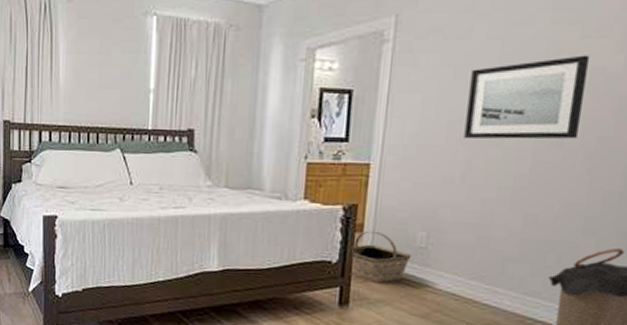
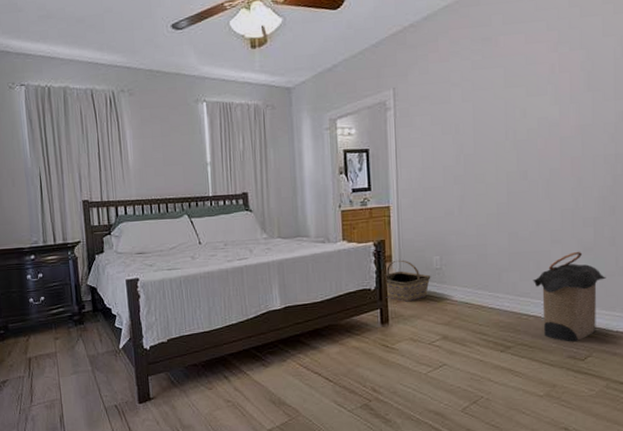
wall art: present [464,55,591,140] -> none [454,108,537,179]

